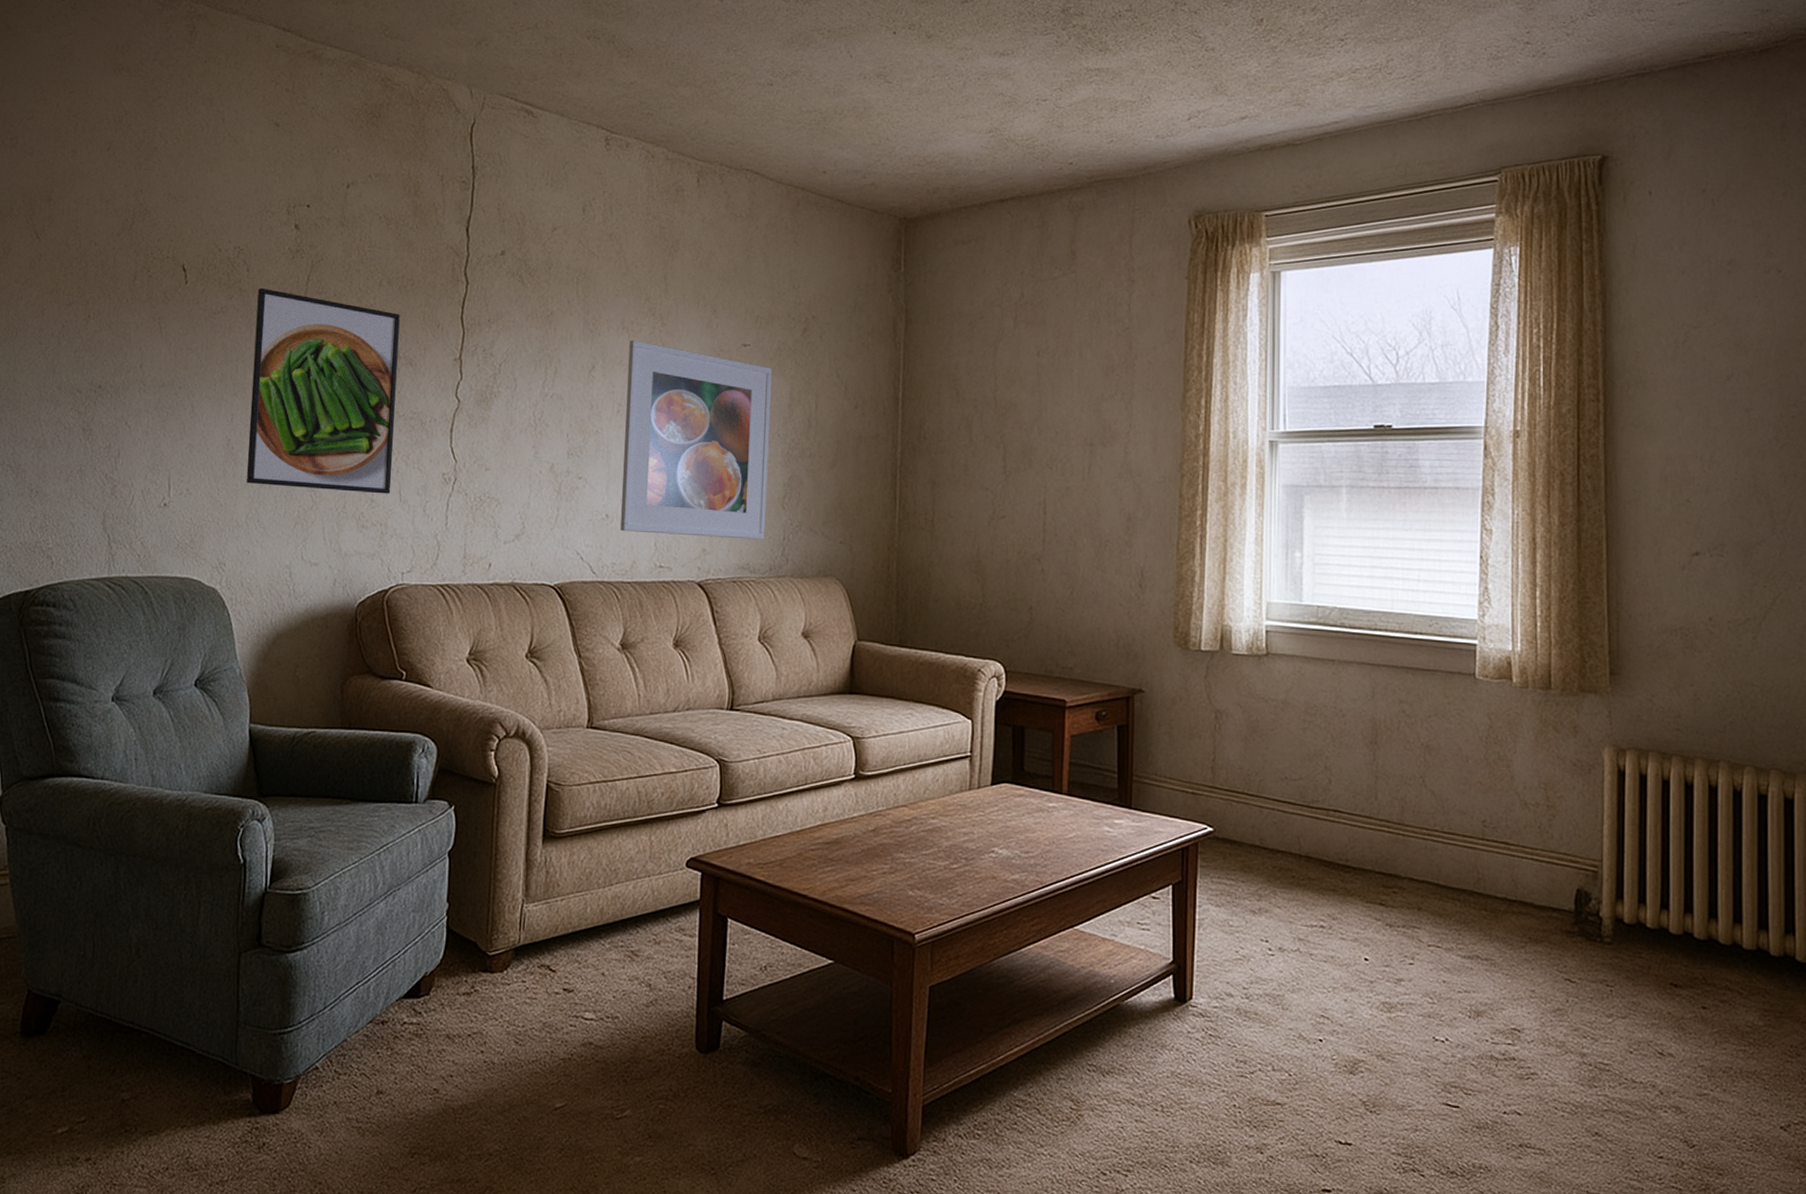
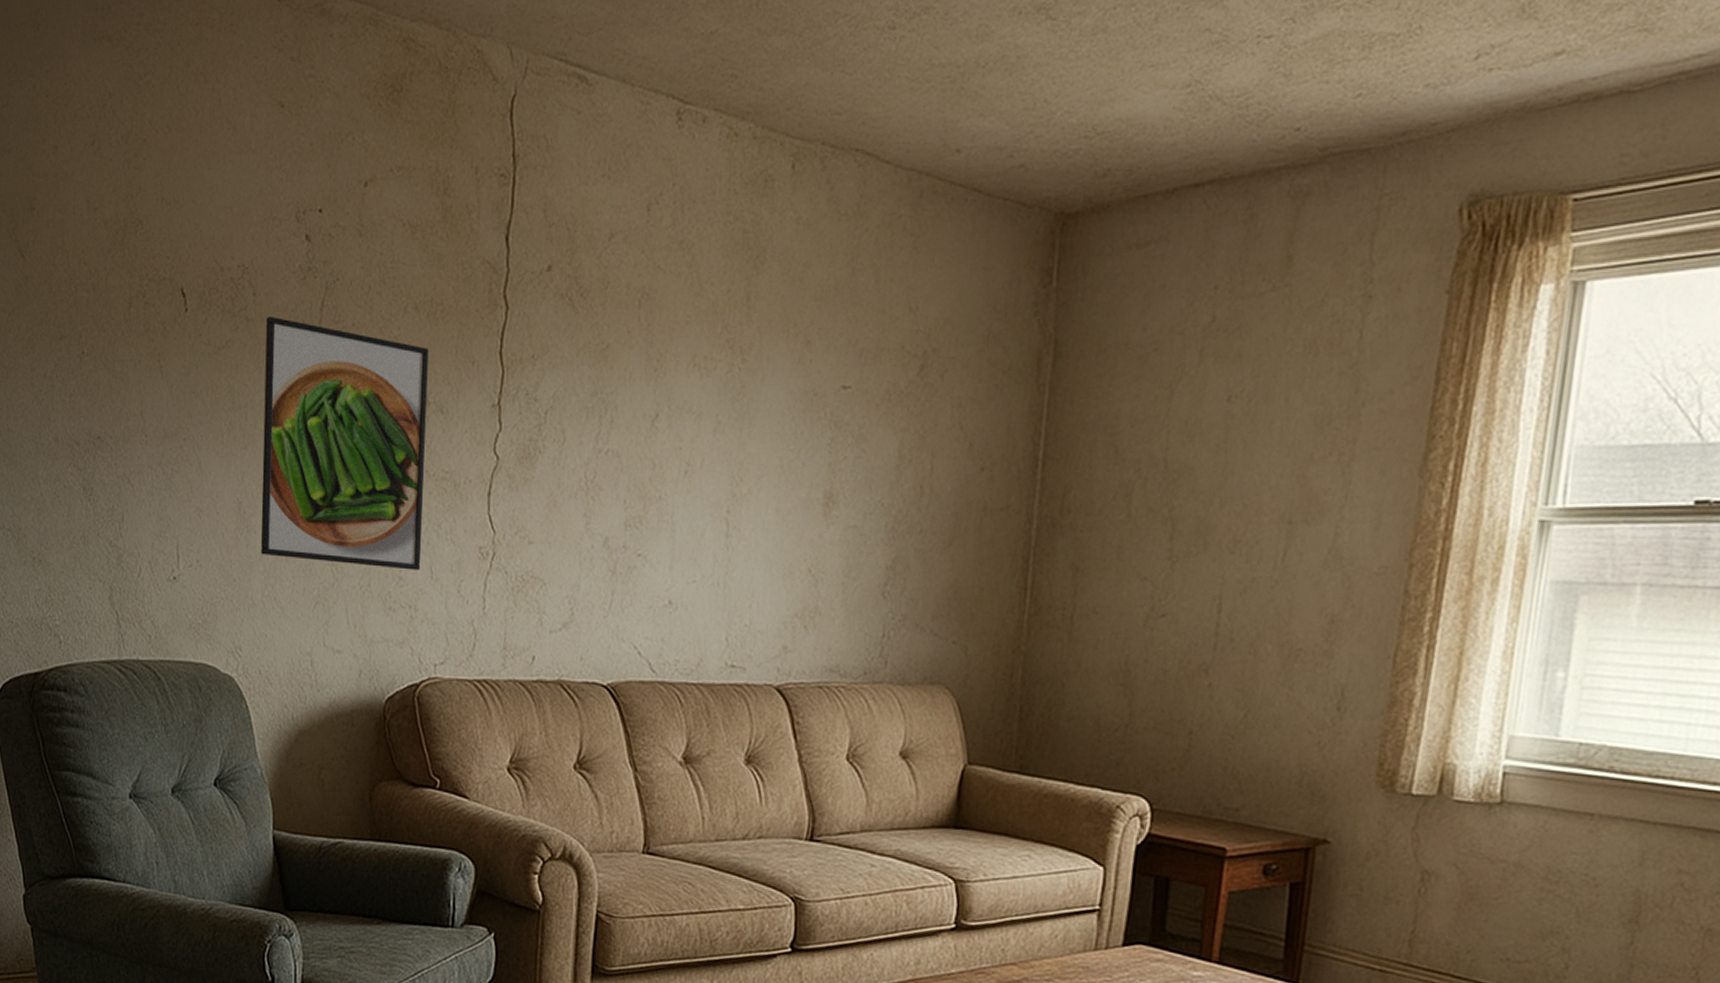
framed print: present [619,340,773,540] -> none [685,380,878,637]

